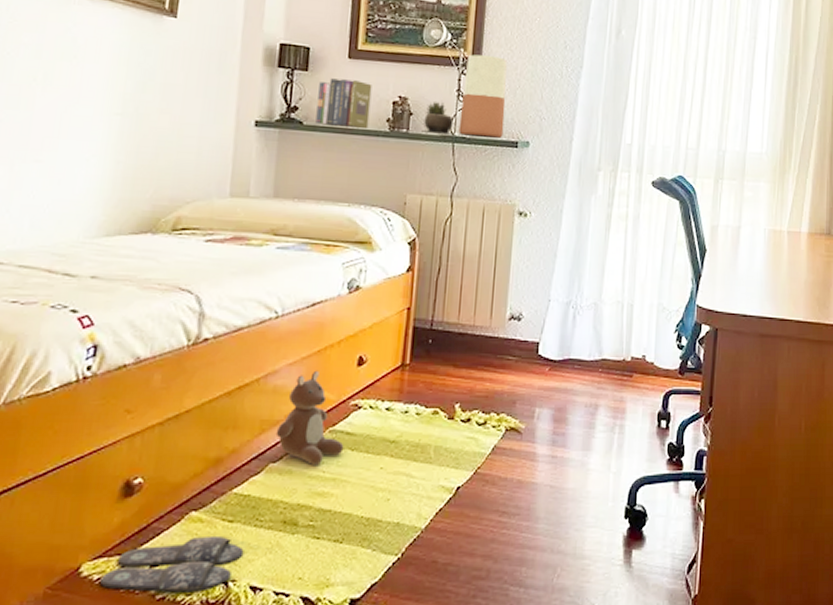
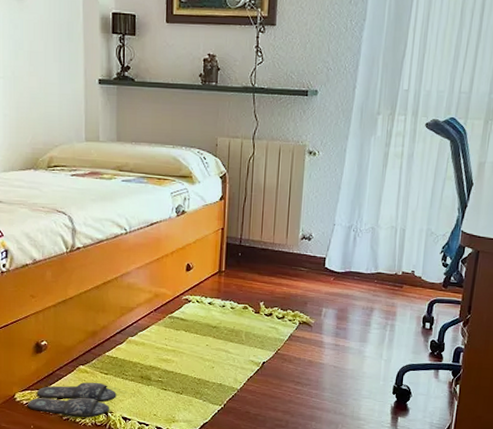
teddy bear: present [275,370,344,466] -> none [131,273,180,341]
books: present [315,78,372,130] -> none [144,41,187,84]
succulent plant: present [422,101,453,136] -> none [228,57,253,87]
vase: present [458,54,507,139] -> none [258,13,298,89]

